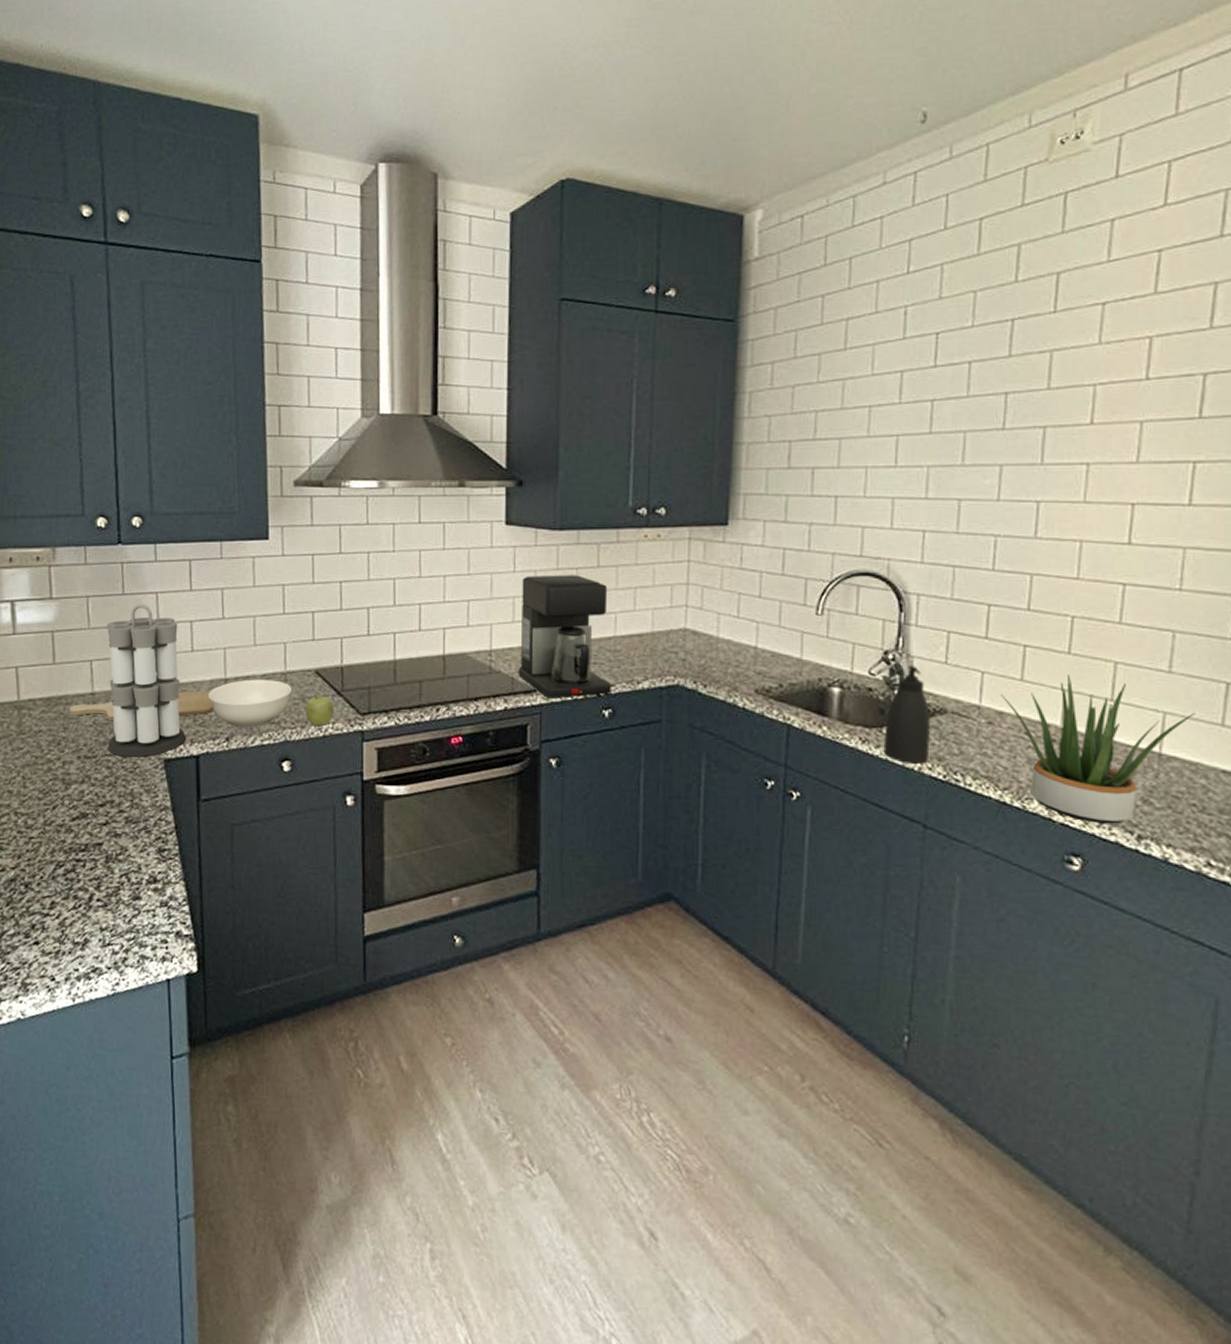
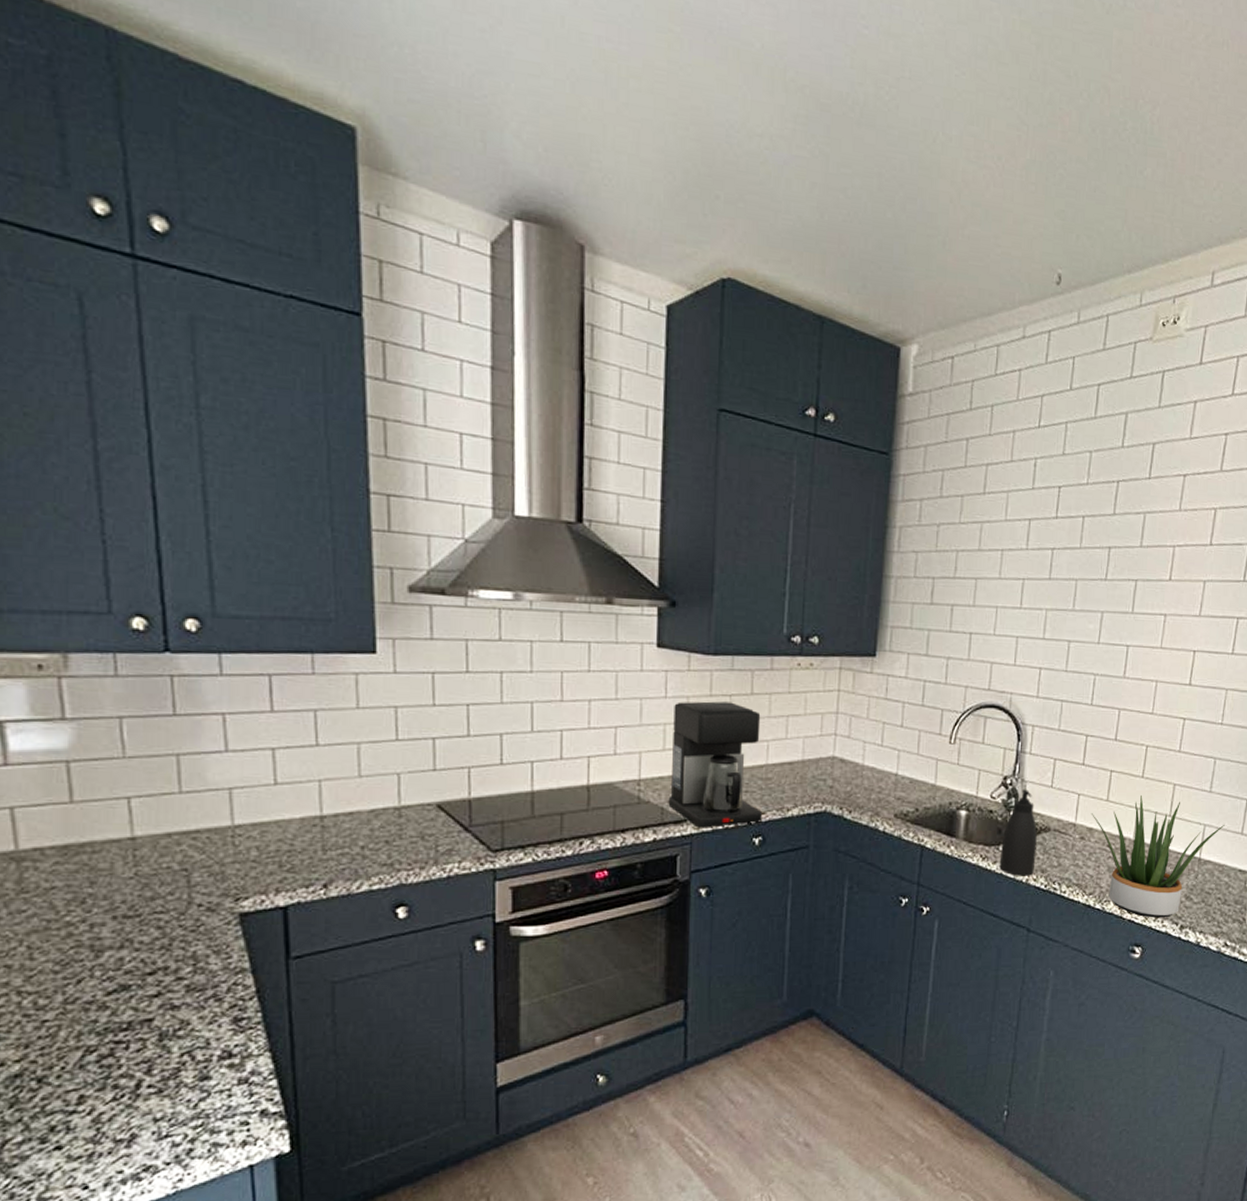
chopping board: present [69,690,213,720] -> none [97,829,305,870]
spice rack: present [106,604,186,757] -> none [150,727,269,913]
bowl: present [207,679,292,728] -> none [297,816,409,871]
fruit: present [305,695,334,727] -> none [424,832,460,867]

